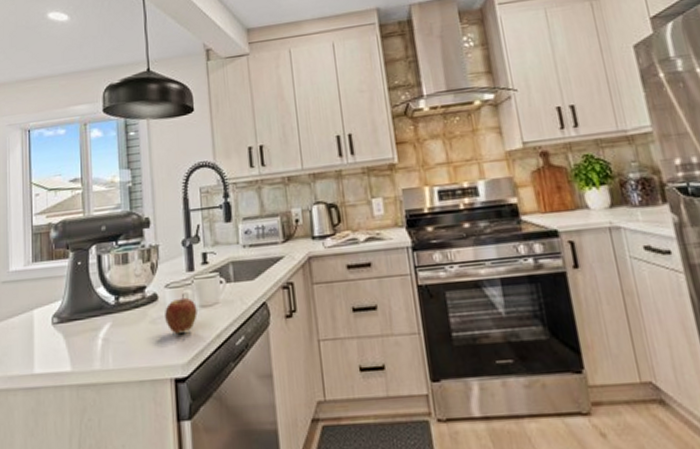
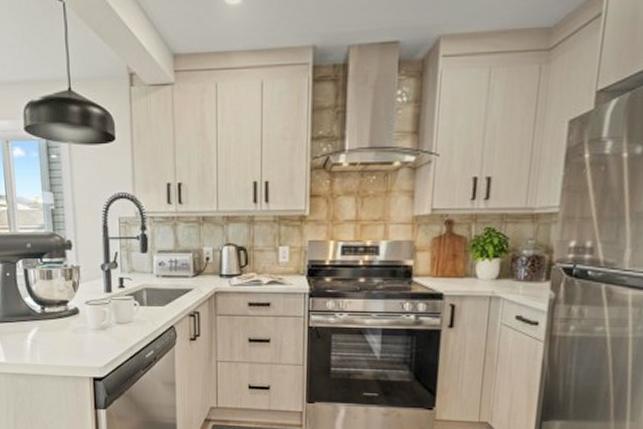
apple: present [165,294,198,335] -> none [85,311,114,344]

